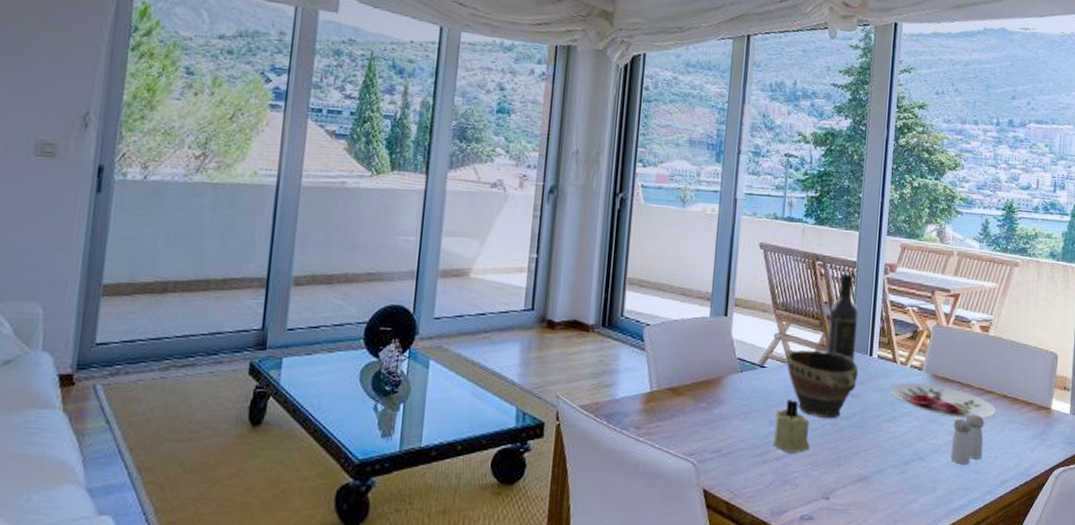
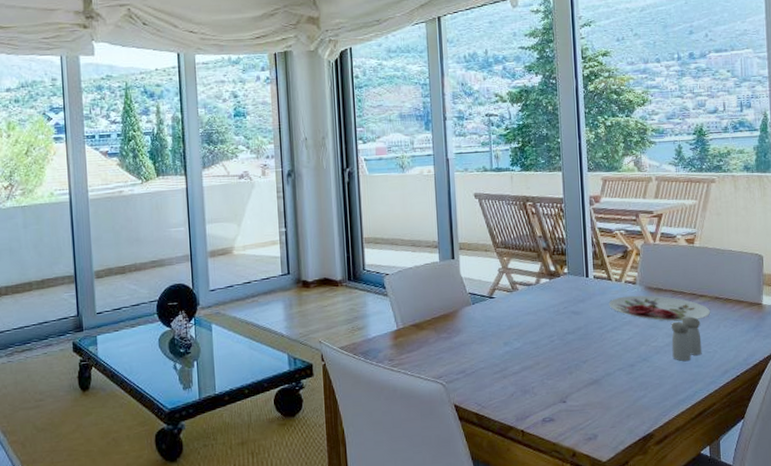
candle: present [772,400,810,454] -> none [508,322,543,368]
bowl: present [786,350,858,419] -> none [511,278,578,335]
wine bottle: present [826,273,859,363] -> none [544,209,573,285]

